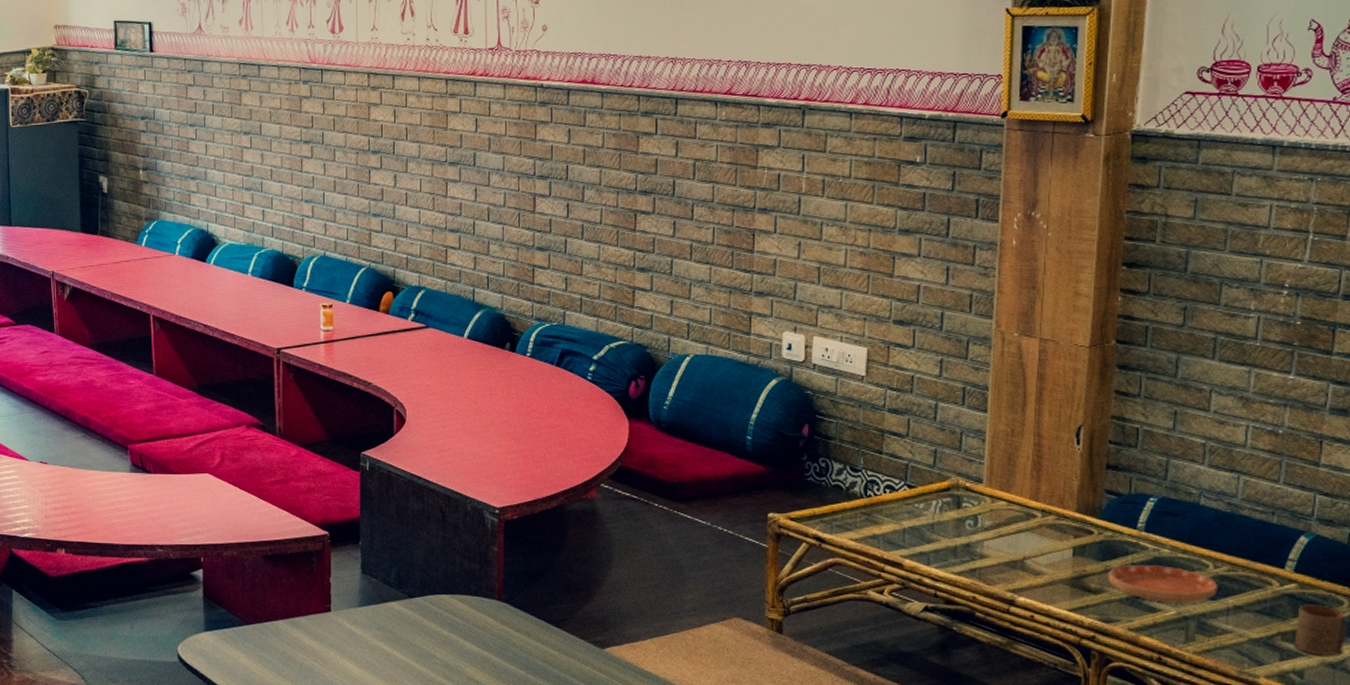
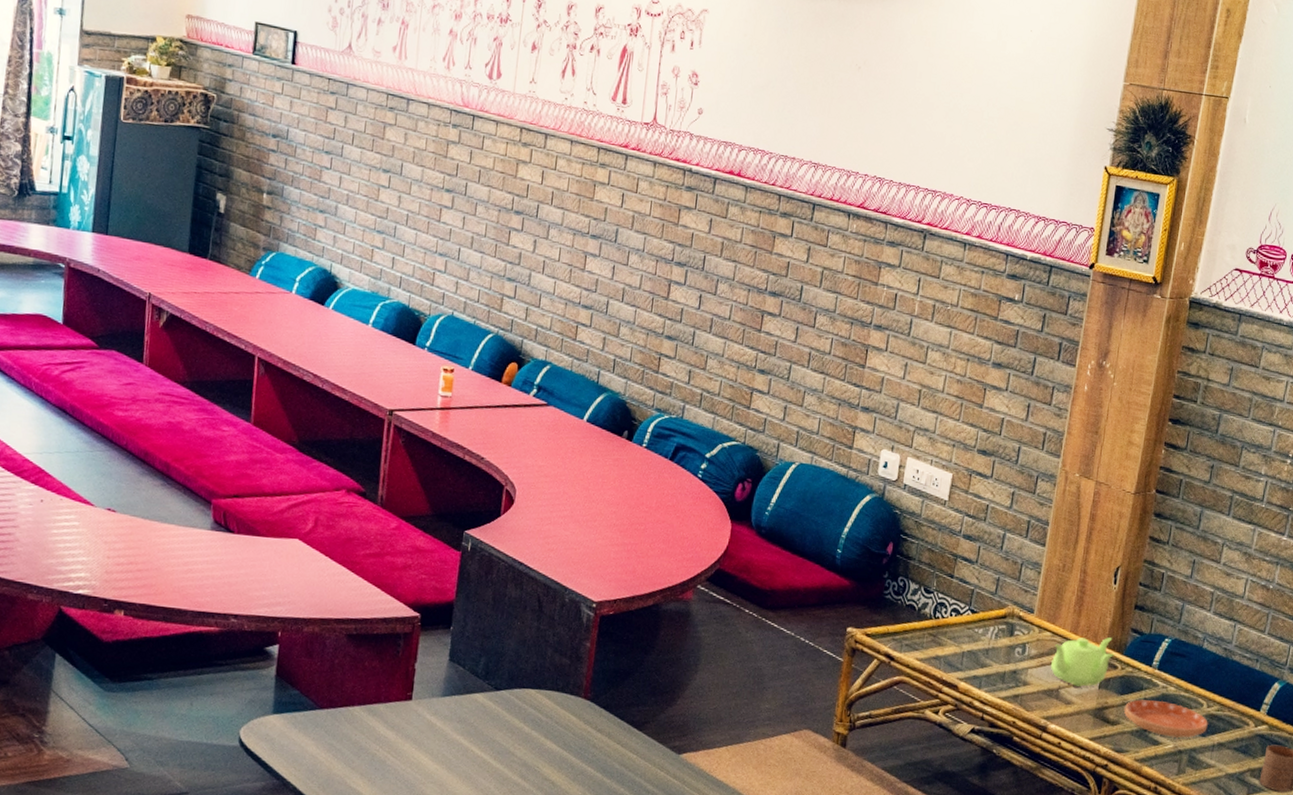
teapot: none [1011,502,1088,557] -> present [1051,637,1115,688]

